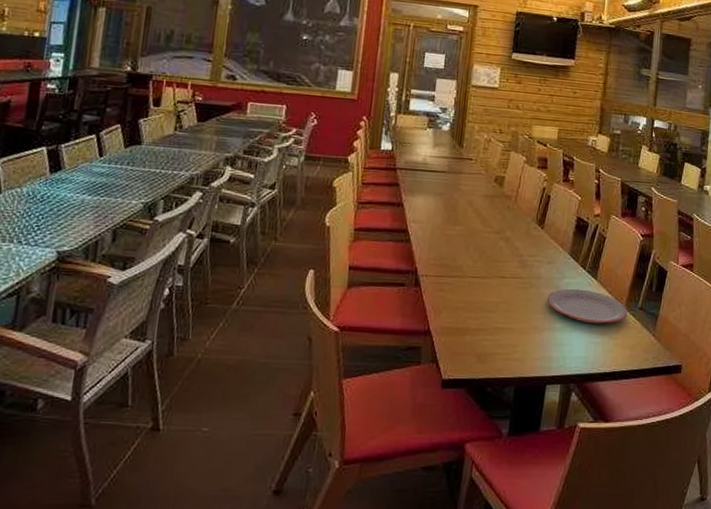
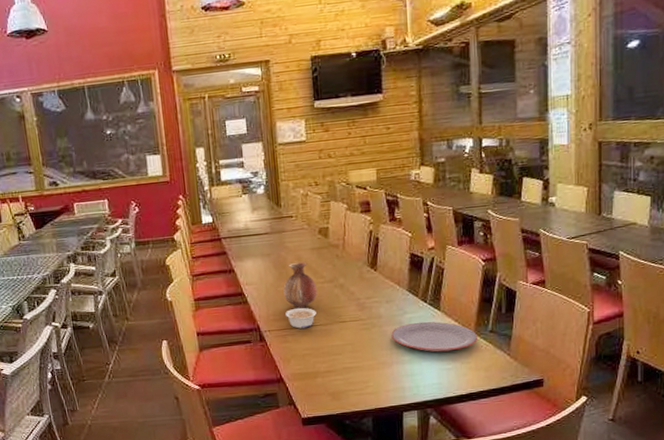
legume: none [446,255,478,279] -> present [285,307,317,329]
vase: none [448,206,483,257] -> present [283,262,317,309]

